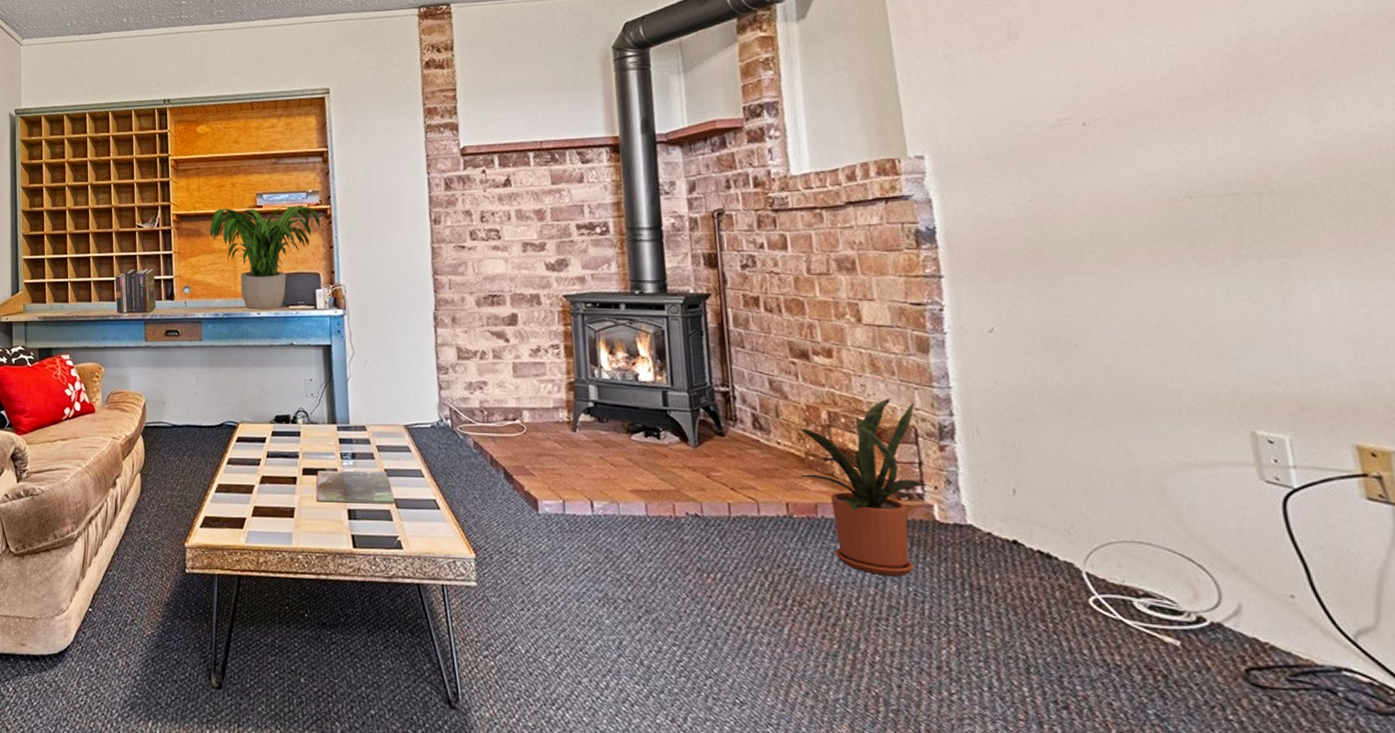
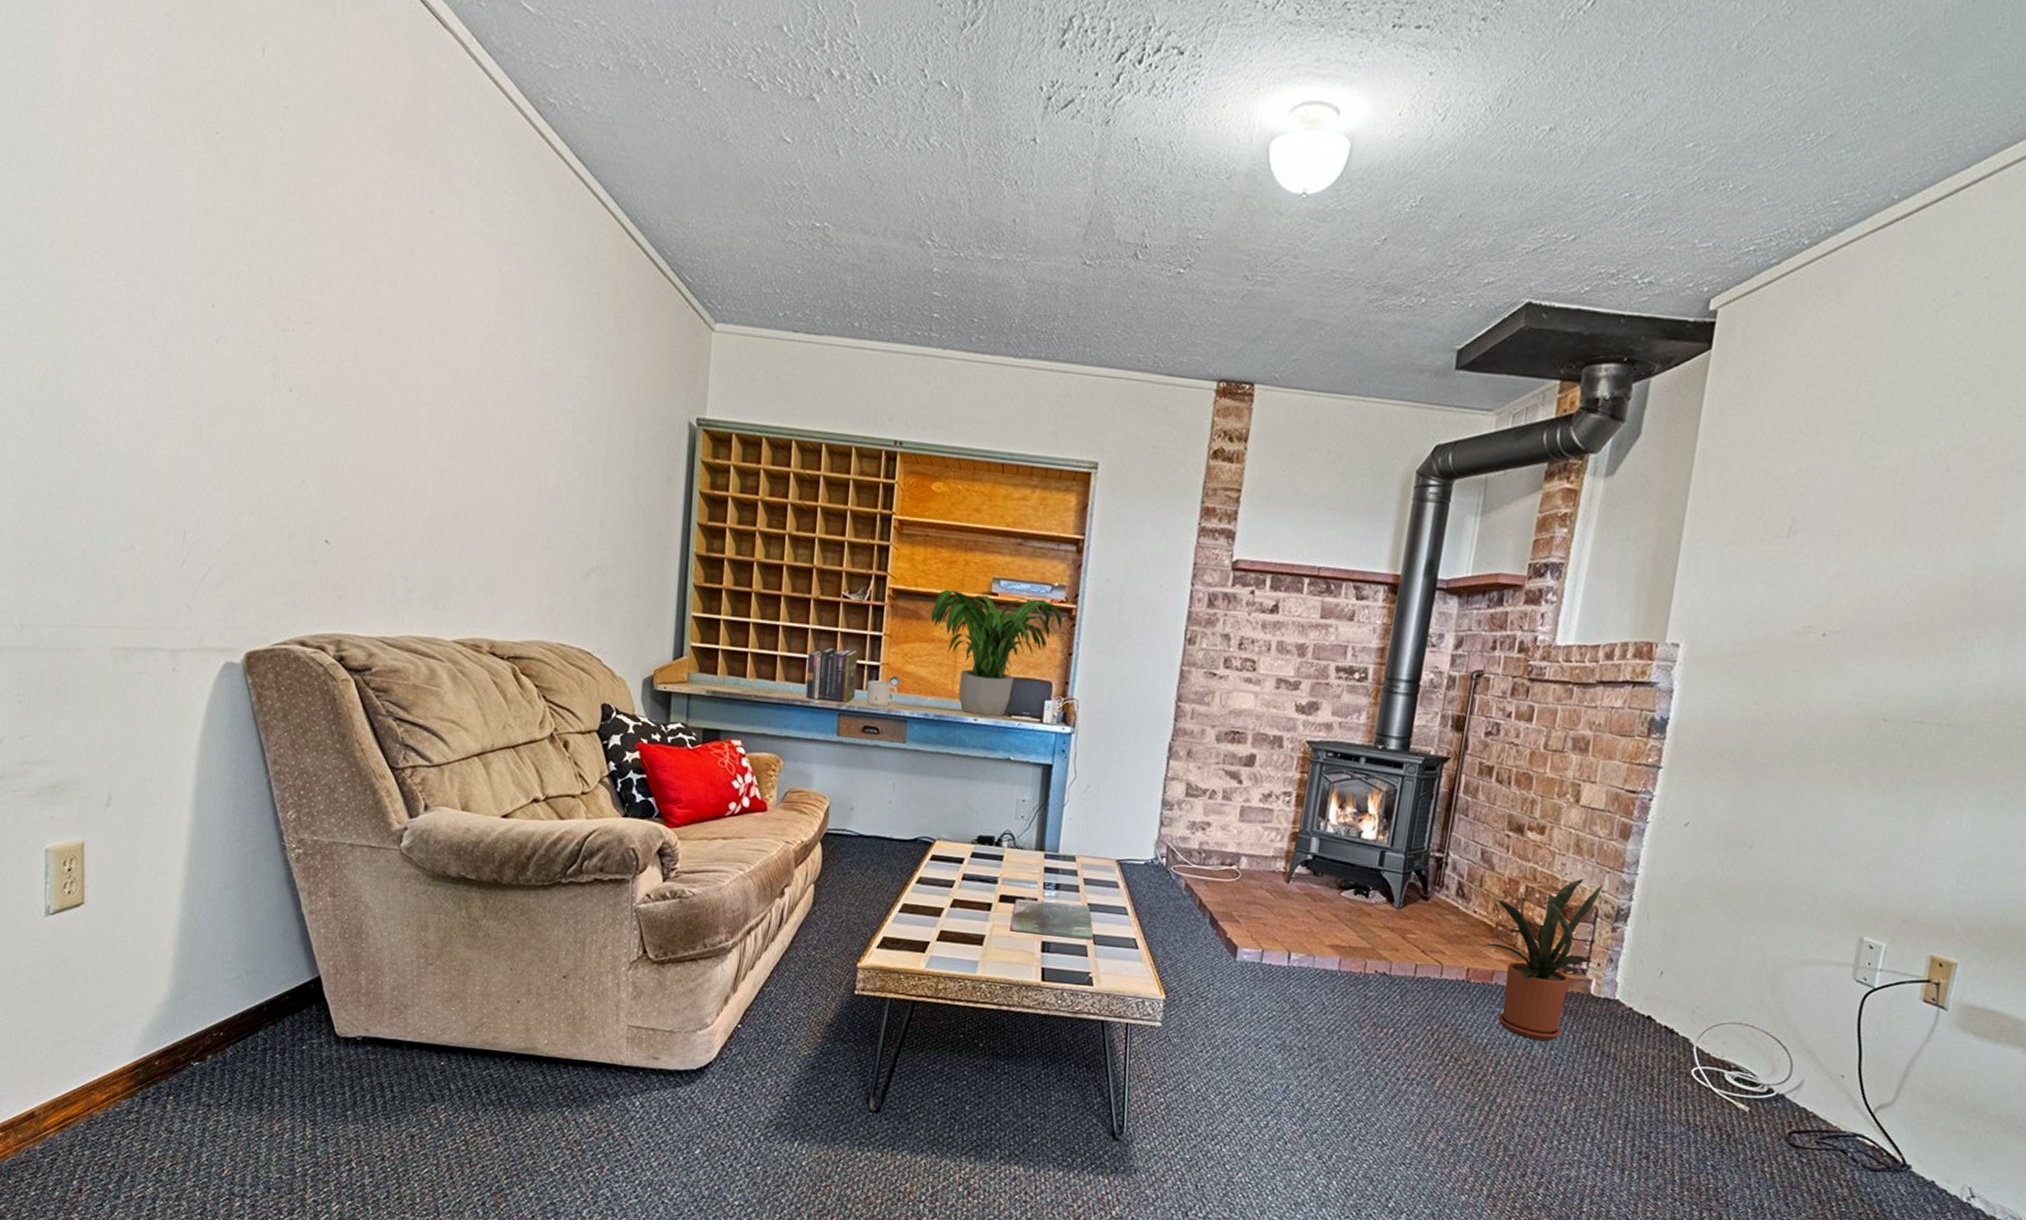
mug: none [164,291,191,313] -> present [866,680,898,708]

